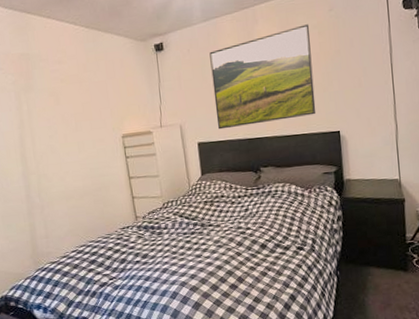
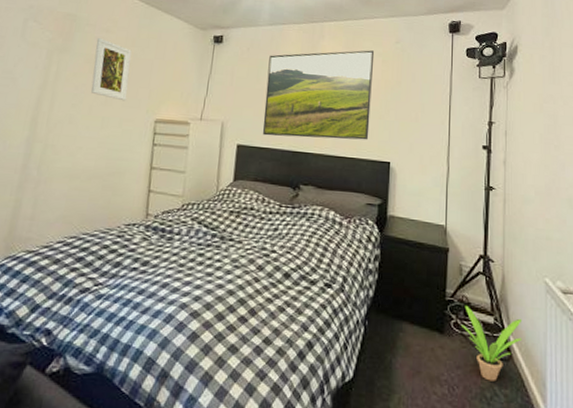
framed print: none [52,70,93,125] -> present [91,38,132,101]

